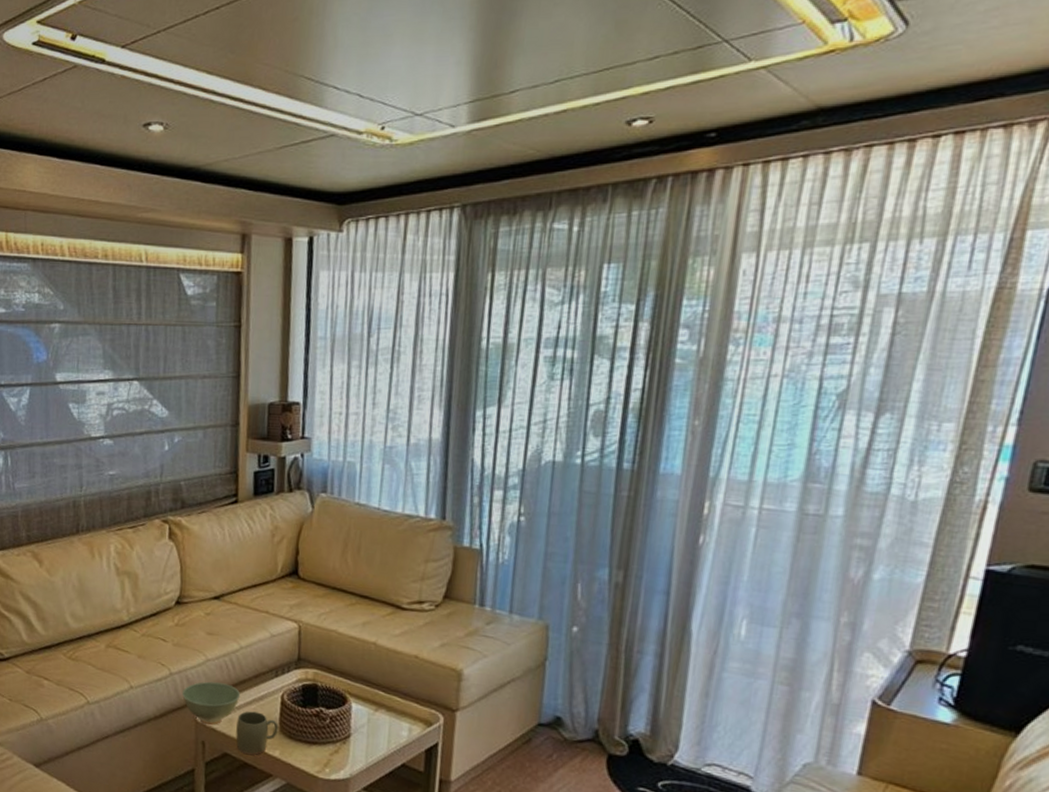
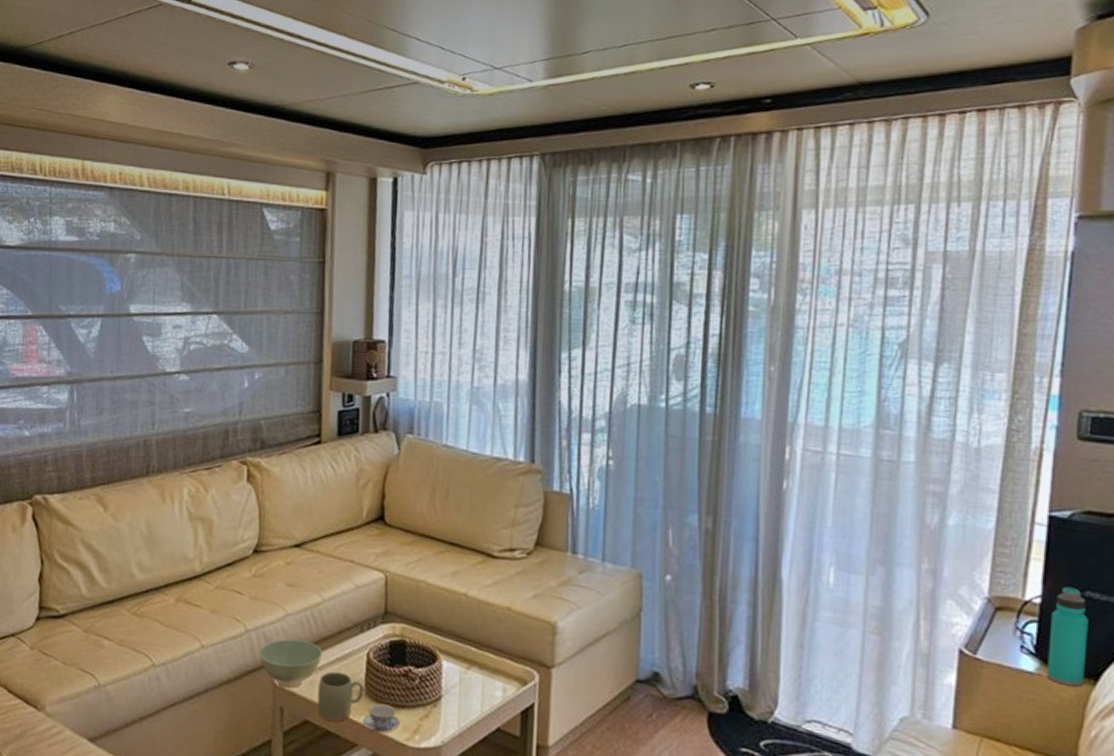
teacup: none [277,739,312,766] -> present [362,703,401,734]
water bottle: none [964,640,1017,739] -> present [1047,586,1089,687]

